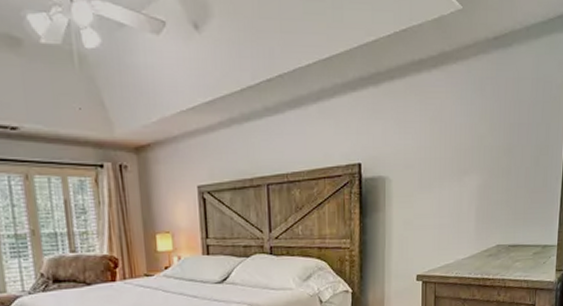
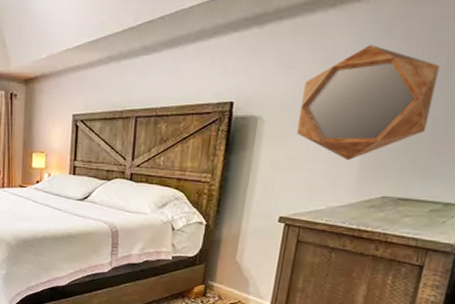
home mirror: none [420,104,524,215] -> present [296,45,440,161]

